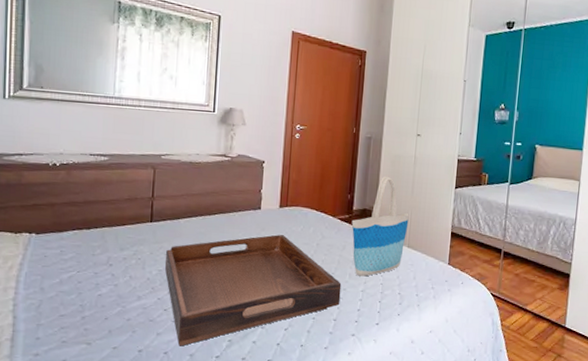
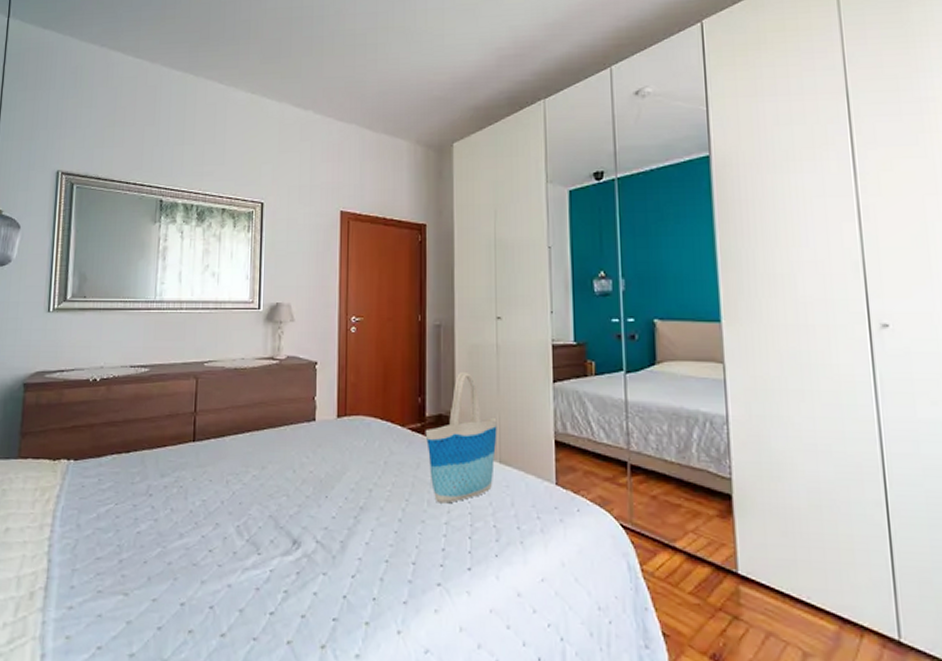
serving tray: present [165,235,342,347] -> none [210,452,419,599]

